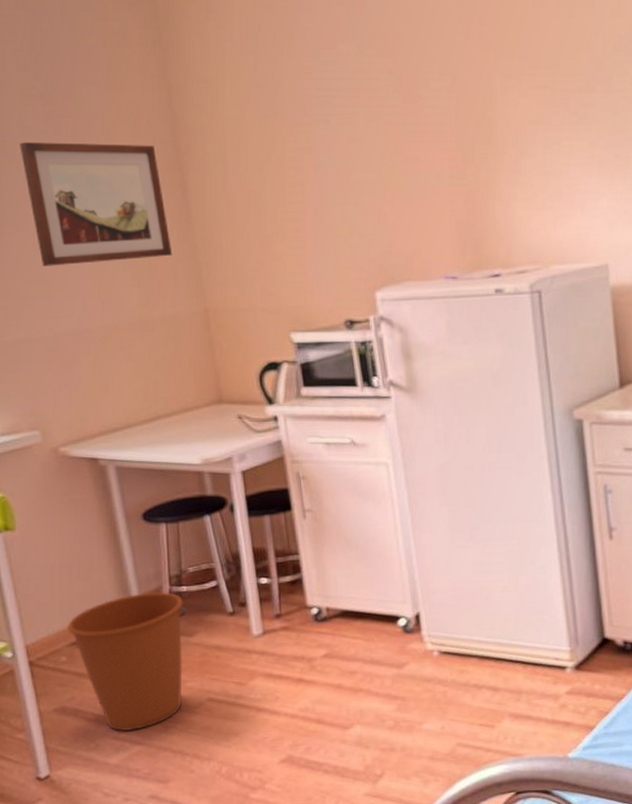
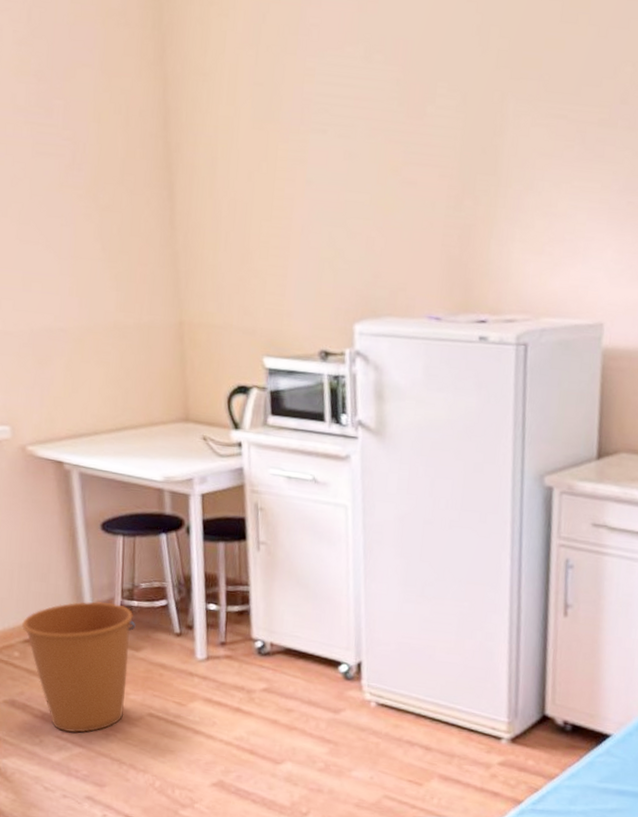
wall art: present [20,142,173,266] -> none [10,122,153,261]

